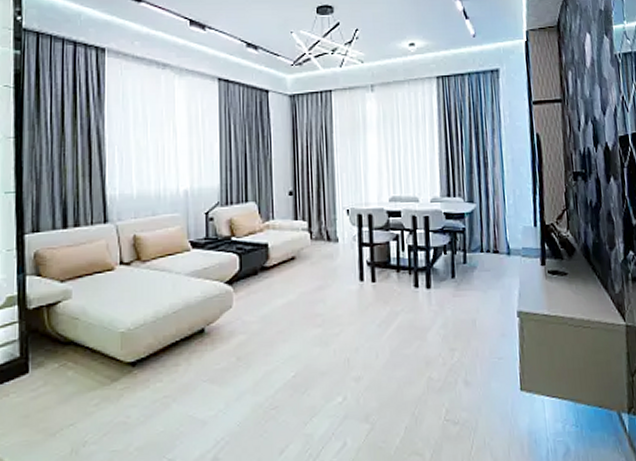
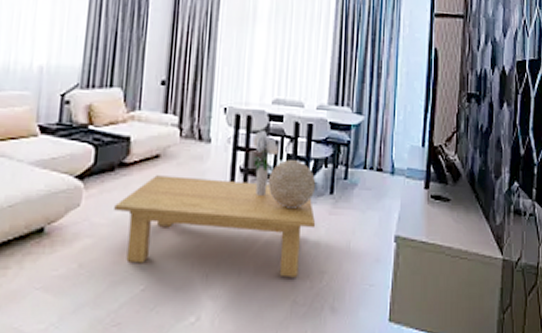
coffee table: none [261,273,442,357] -> present [114,175,316,278]
bouquet: none [376,225,400,285] -> present [253,129,279,196]
decorative sphere: none [393,250,438,294] -> present [267,160,316,208]

